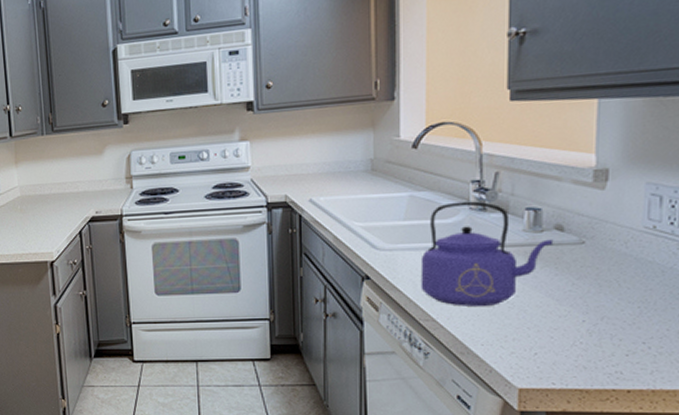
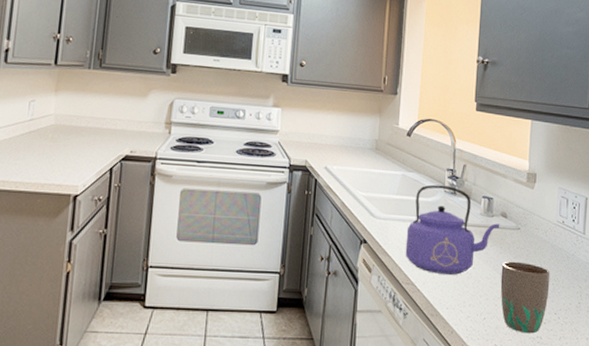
mug: none [557,283,635,369] -> present [500,261,550,334]

